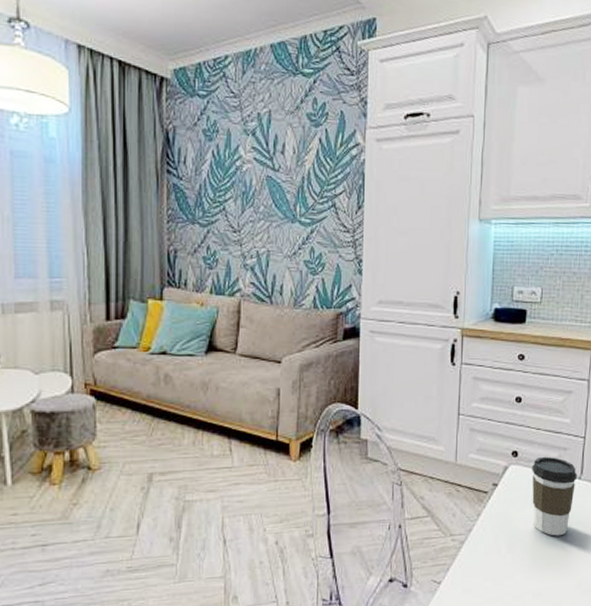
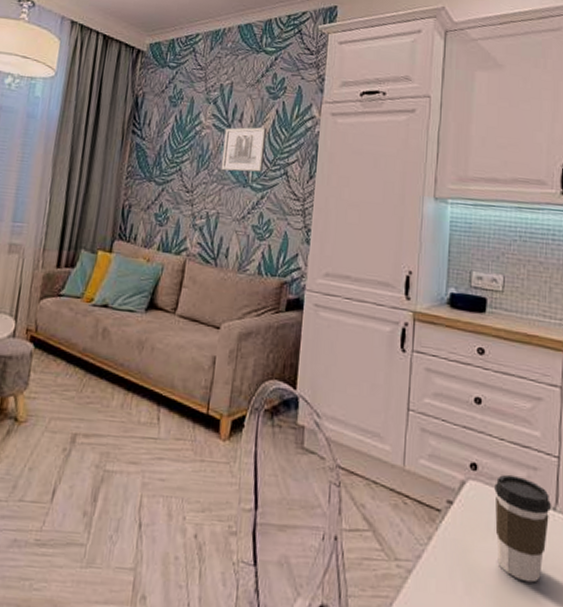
wall art: none [267,157,312,208] -> present [221,127,268,173]

